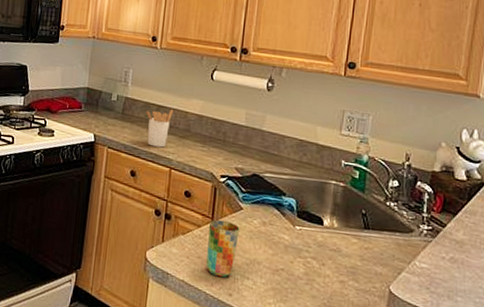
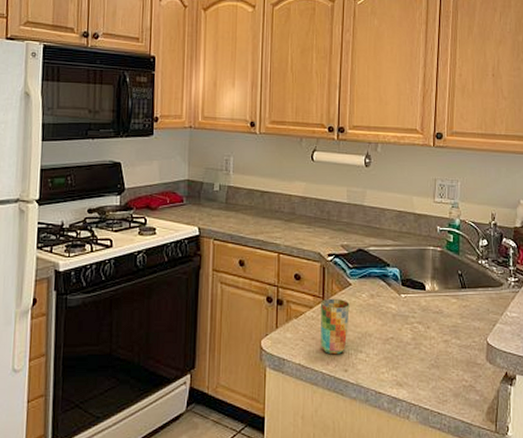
utensil holder: present [146,110,174,148] -> none [250,194,277,233]

